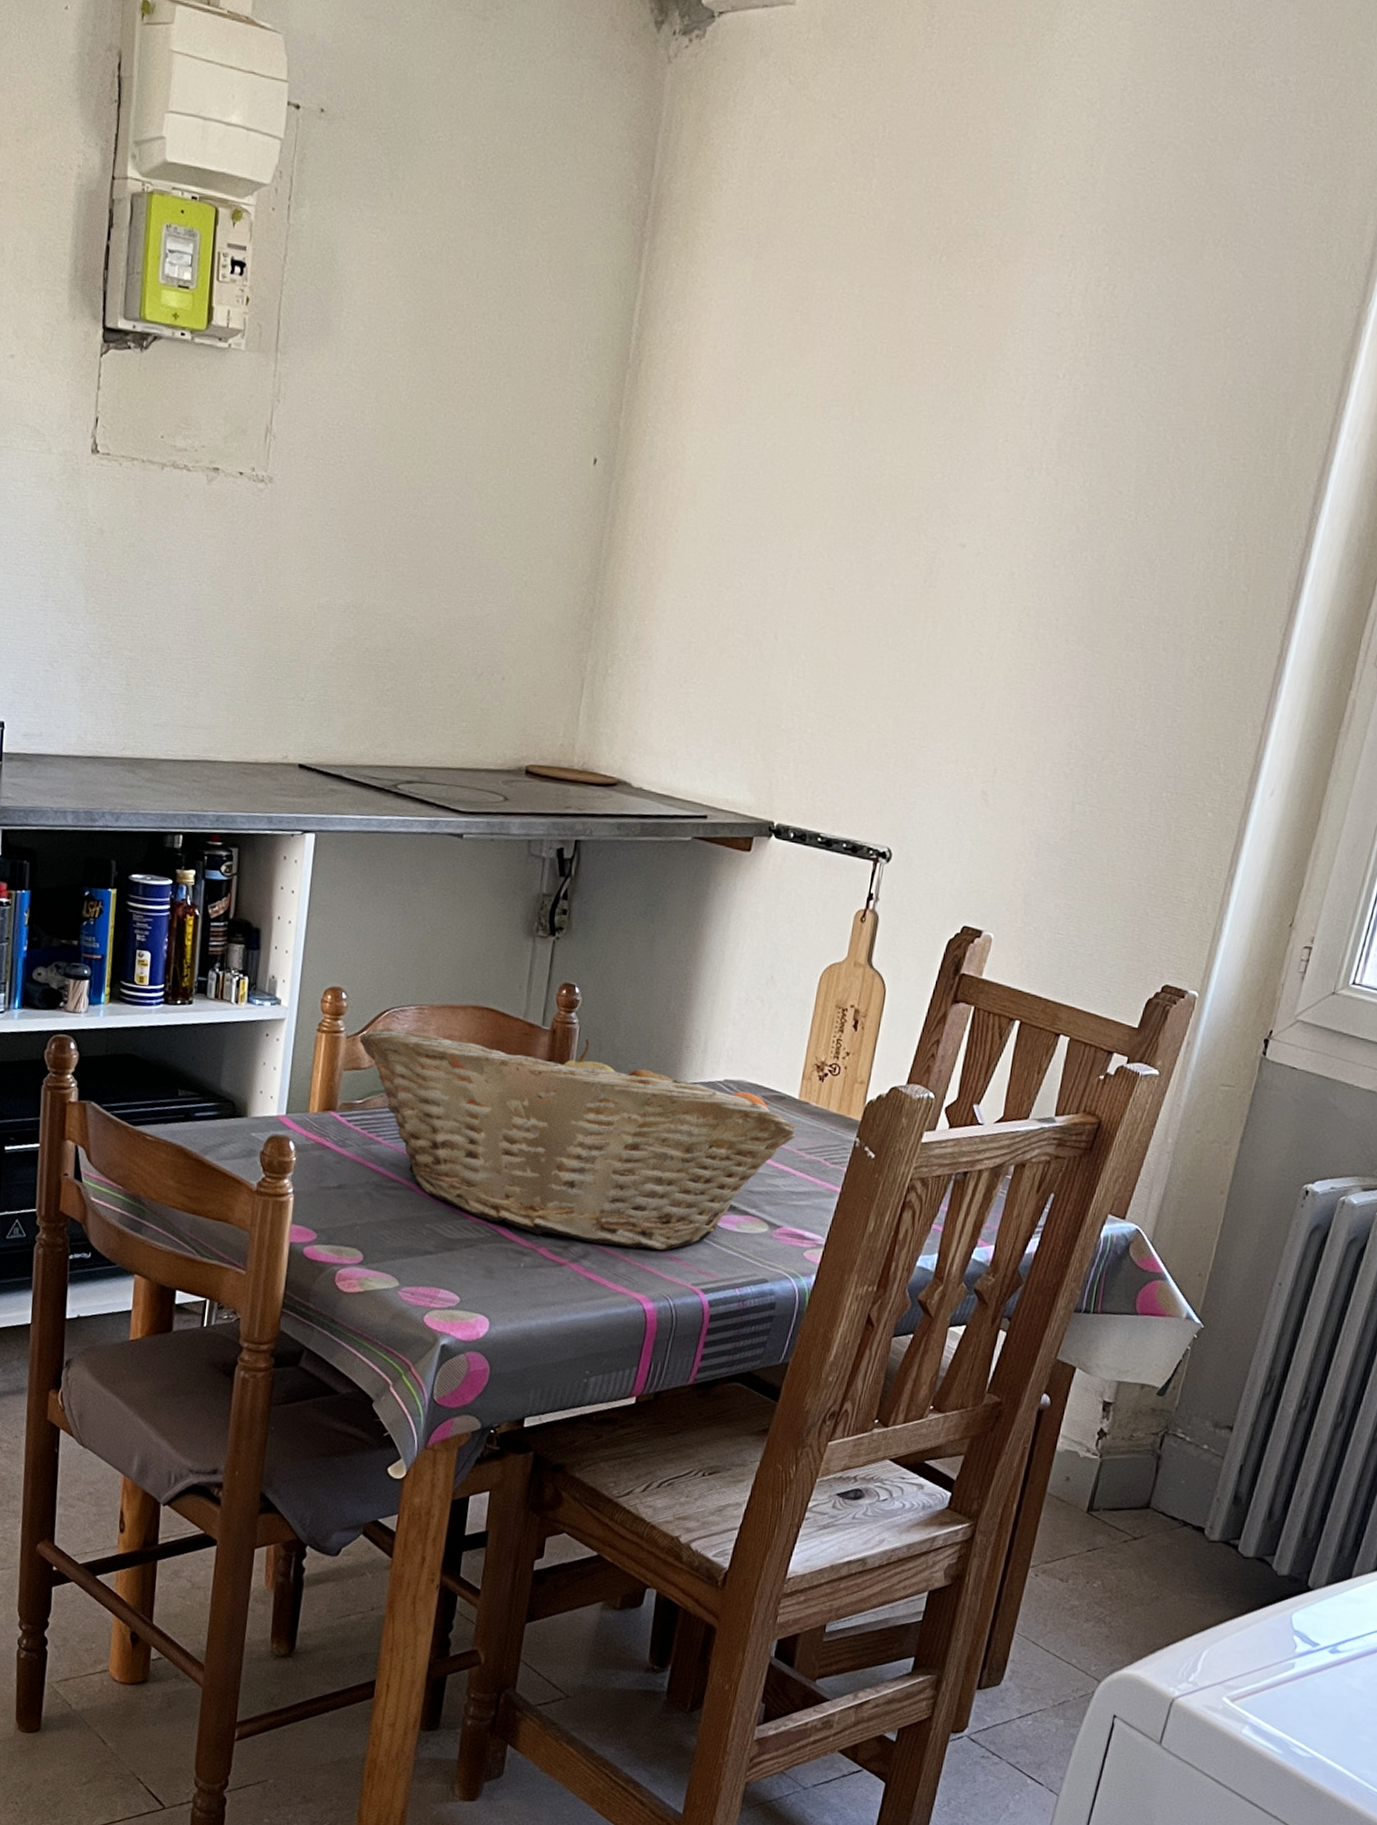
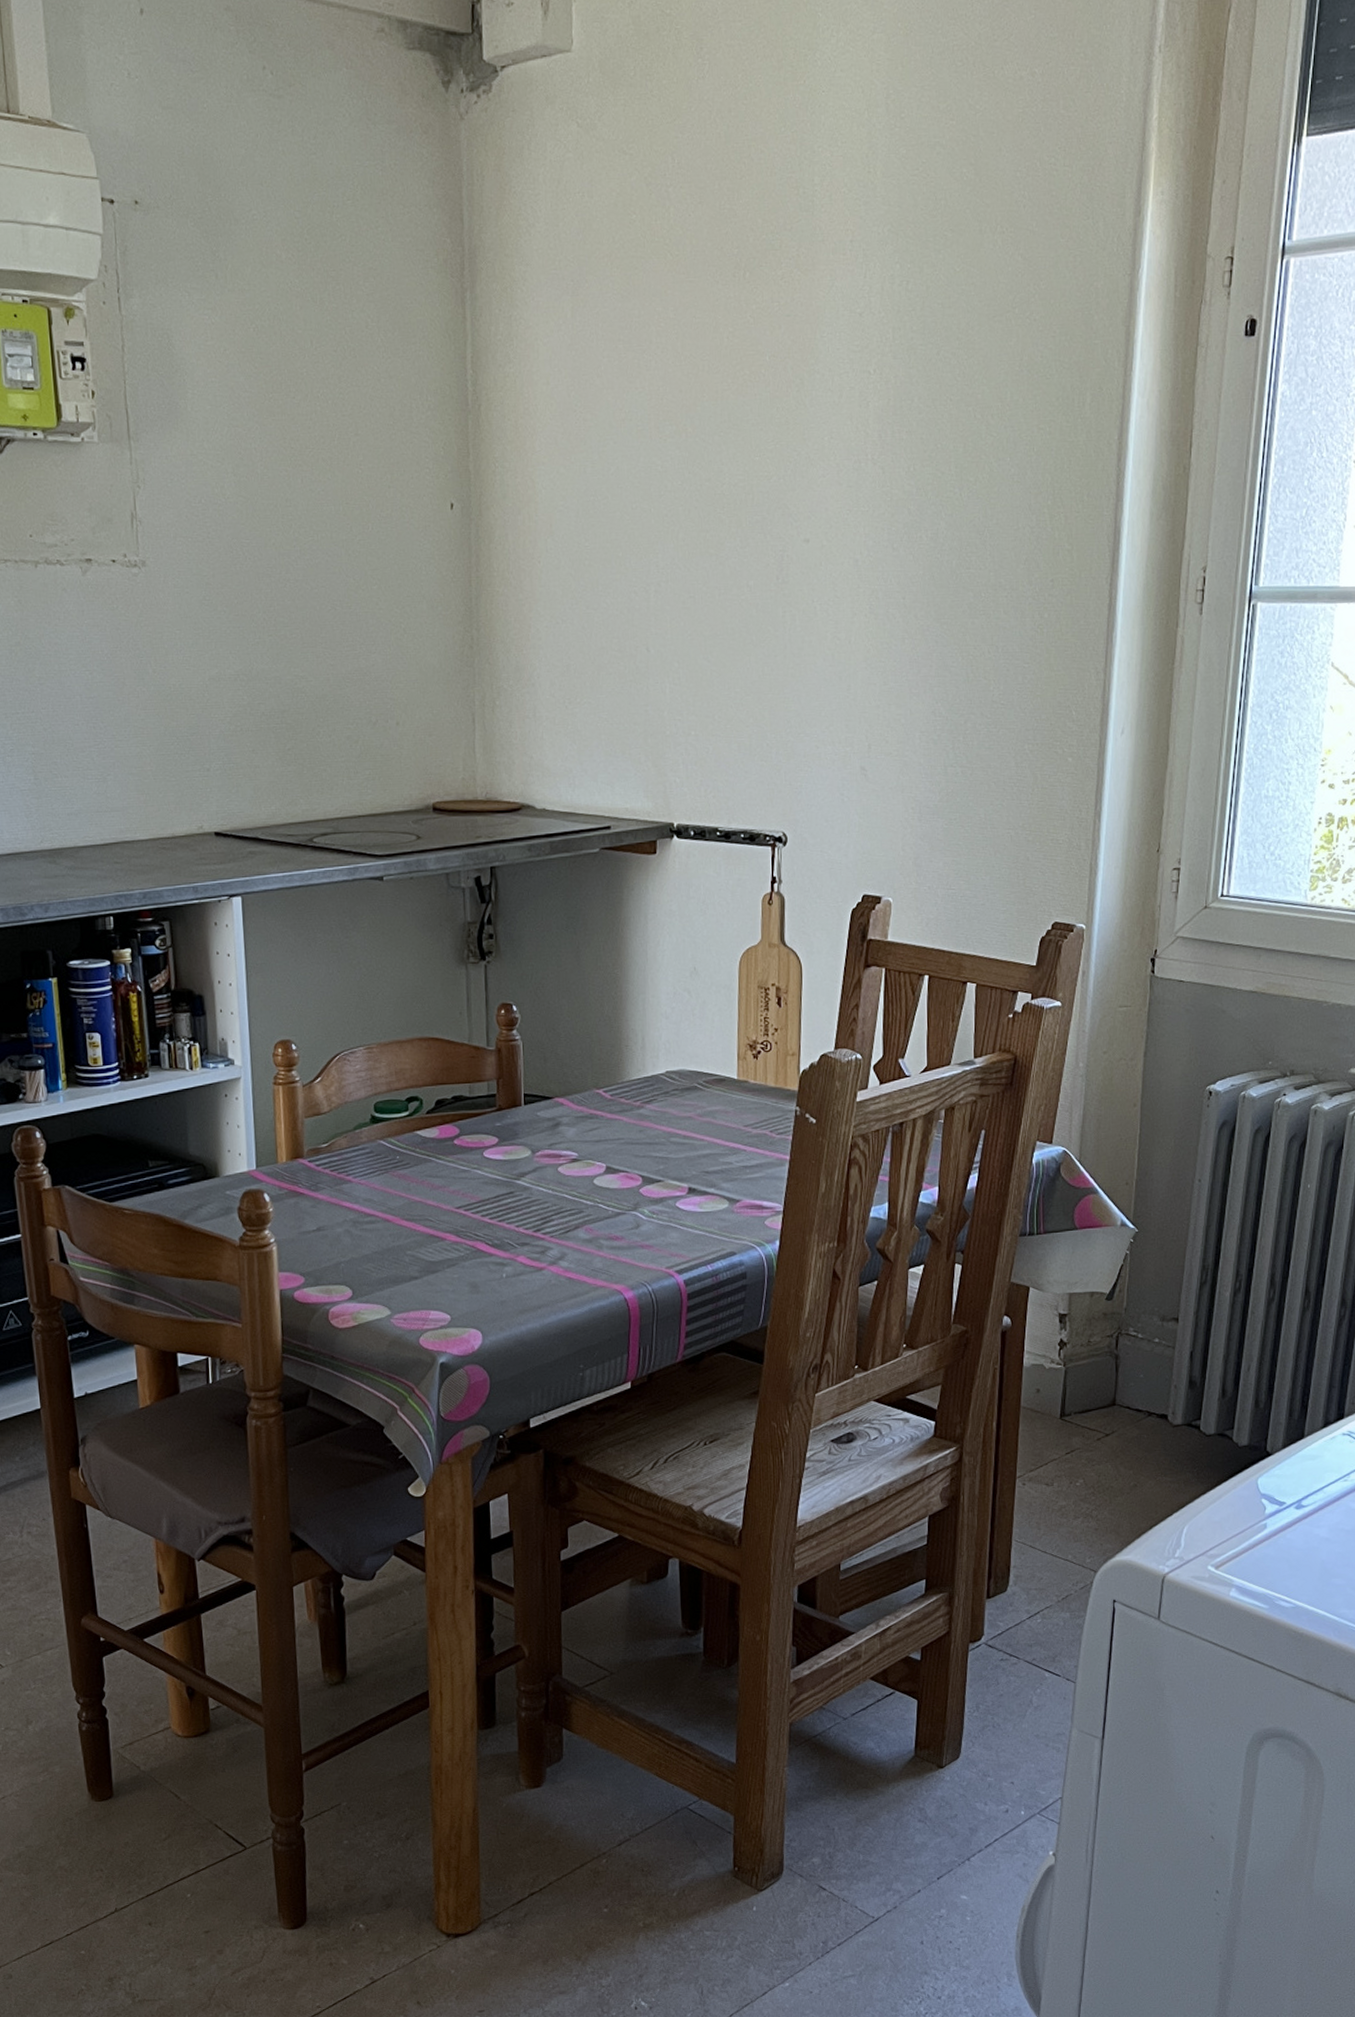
fruit basket: present [359,1028,796,1250] -> none [315,1052,741,1244]

